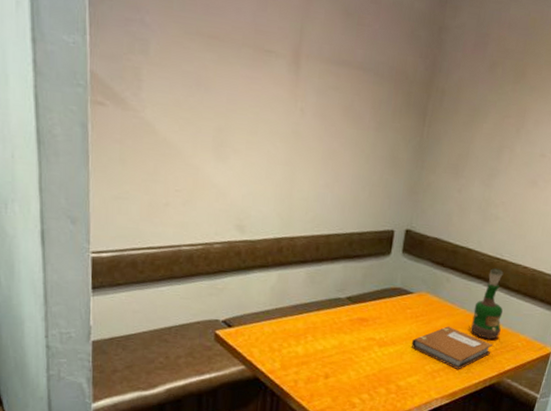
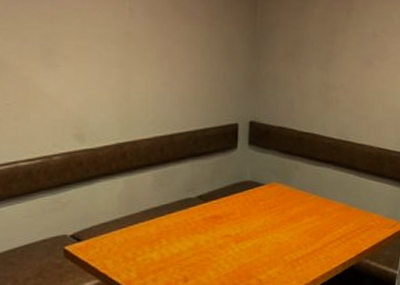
notebook: present [411,326,492,369] -> none [267,214,347,256]
grog bottle: present [471,267,504,339] -> none [325,150,354,222]

